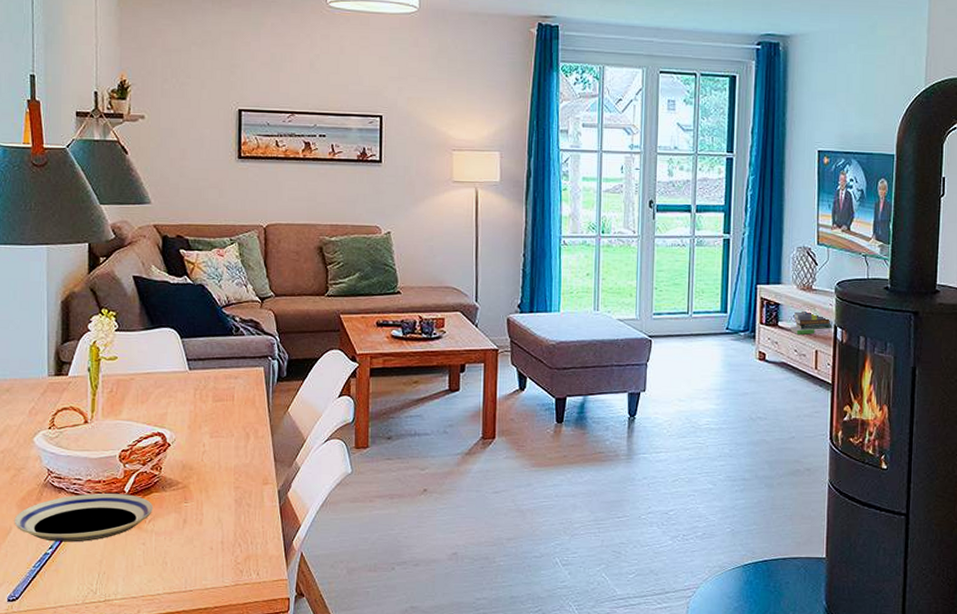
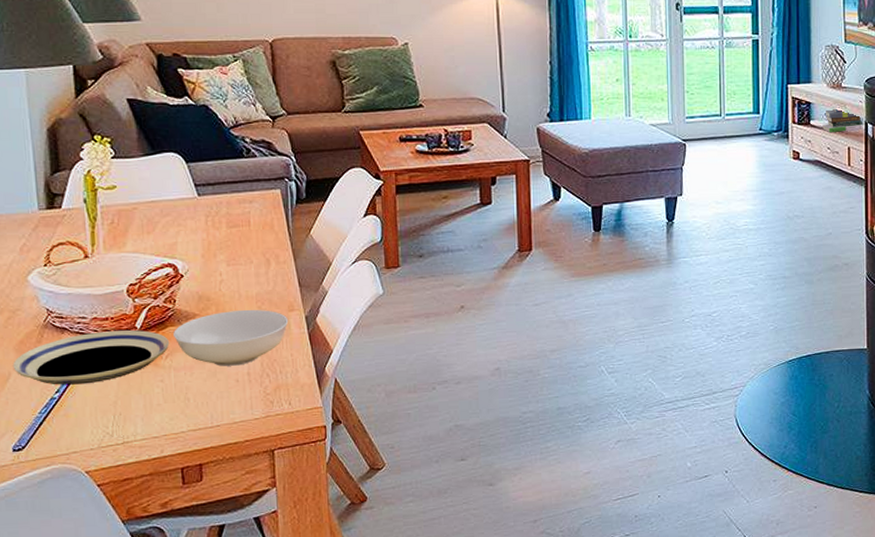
bowl: none [157,480,262,534] -> present [173,309,289,366]

